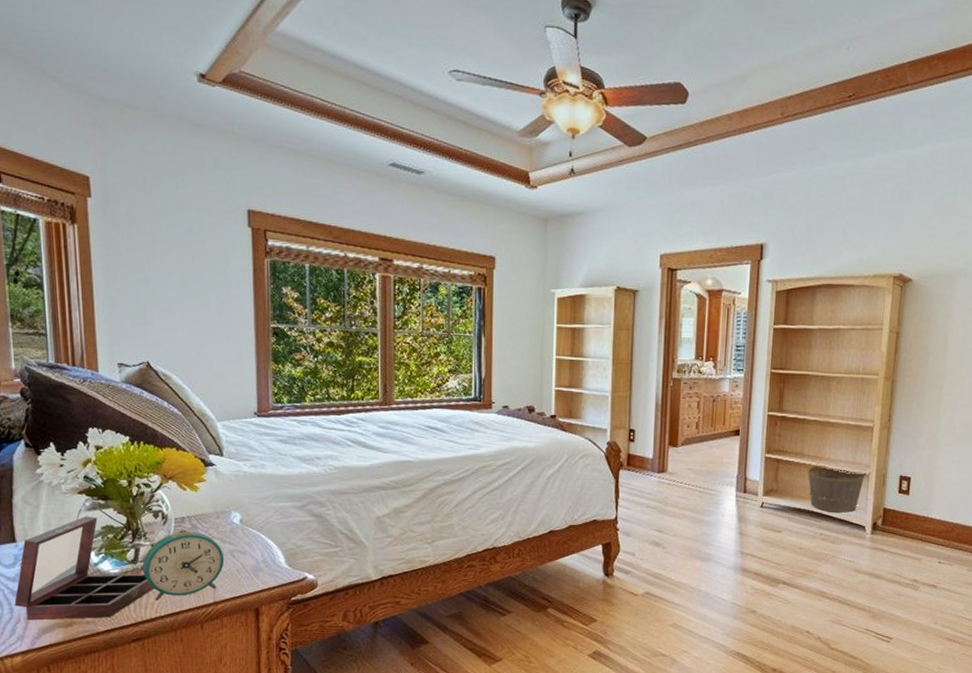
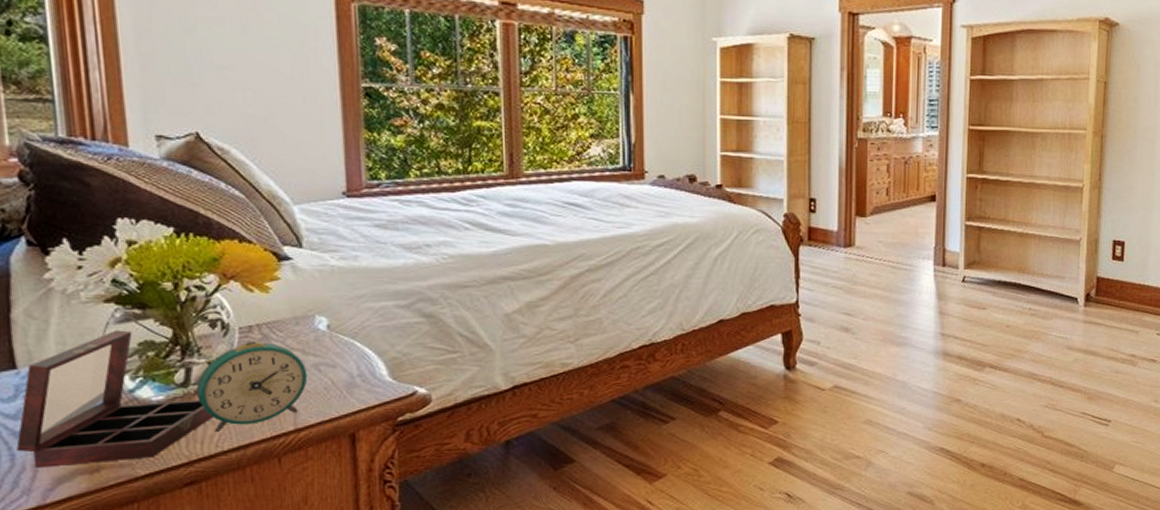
basket: present [807,465,866,514] -> none [1012,232,1077,285]

